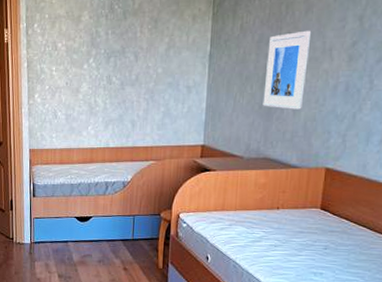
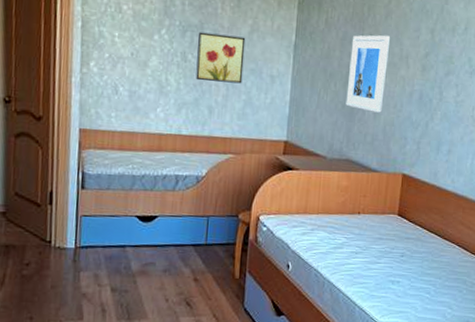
wall art: none [120,55,163,99] -> present [196,32,246,84]

